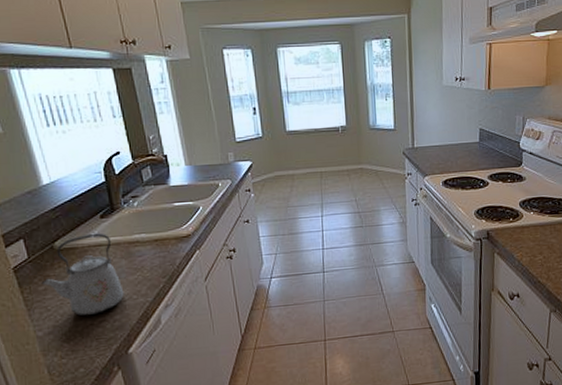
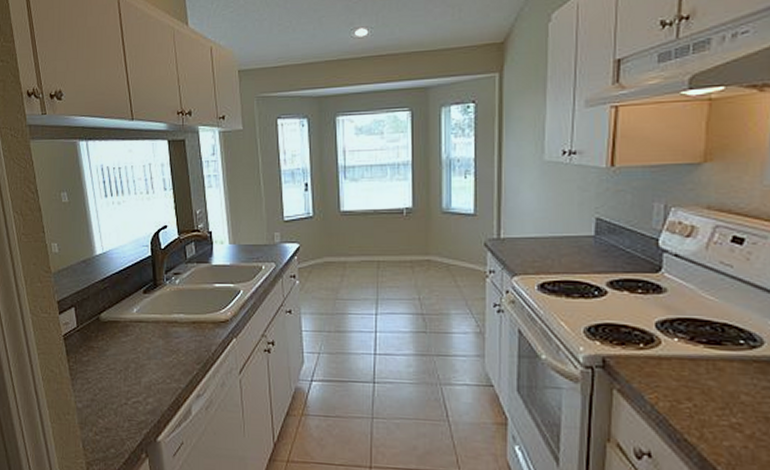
kettle: present [41,233,124,316] -> none [85,308,158,395]

